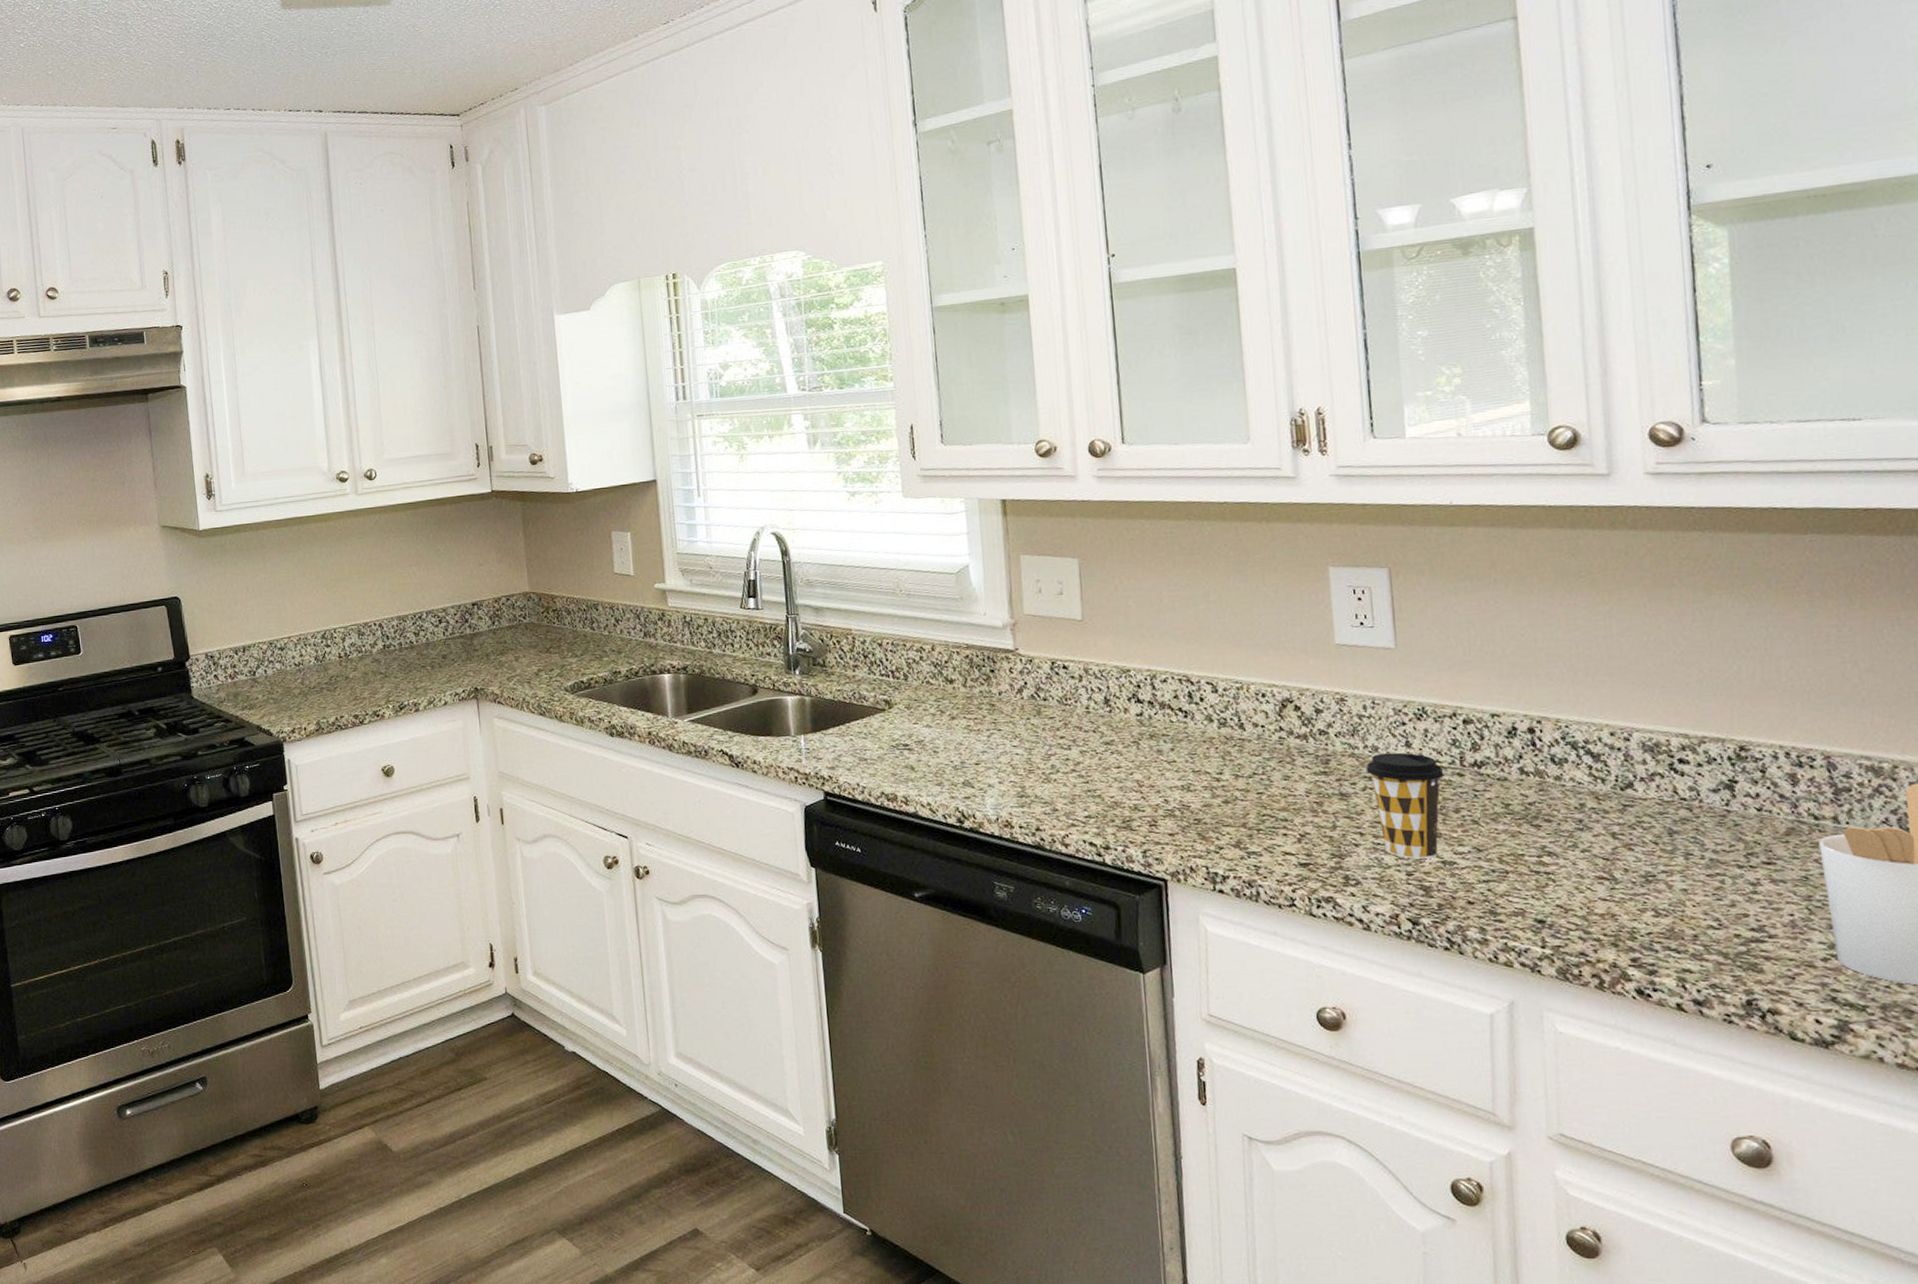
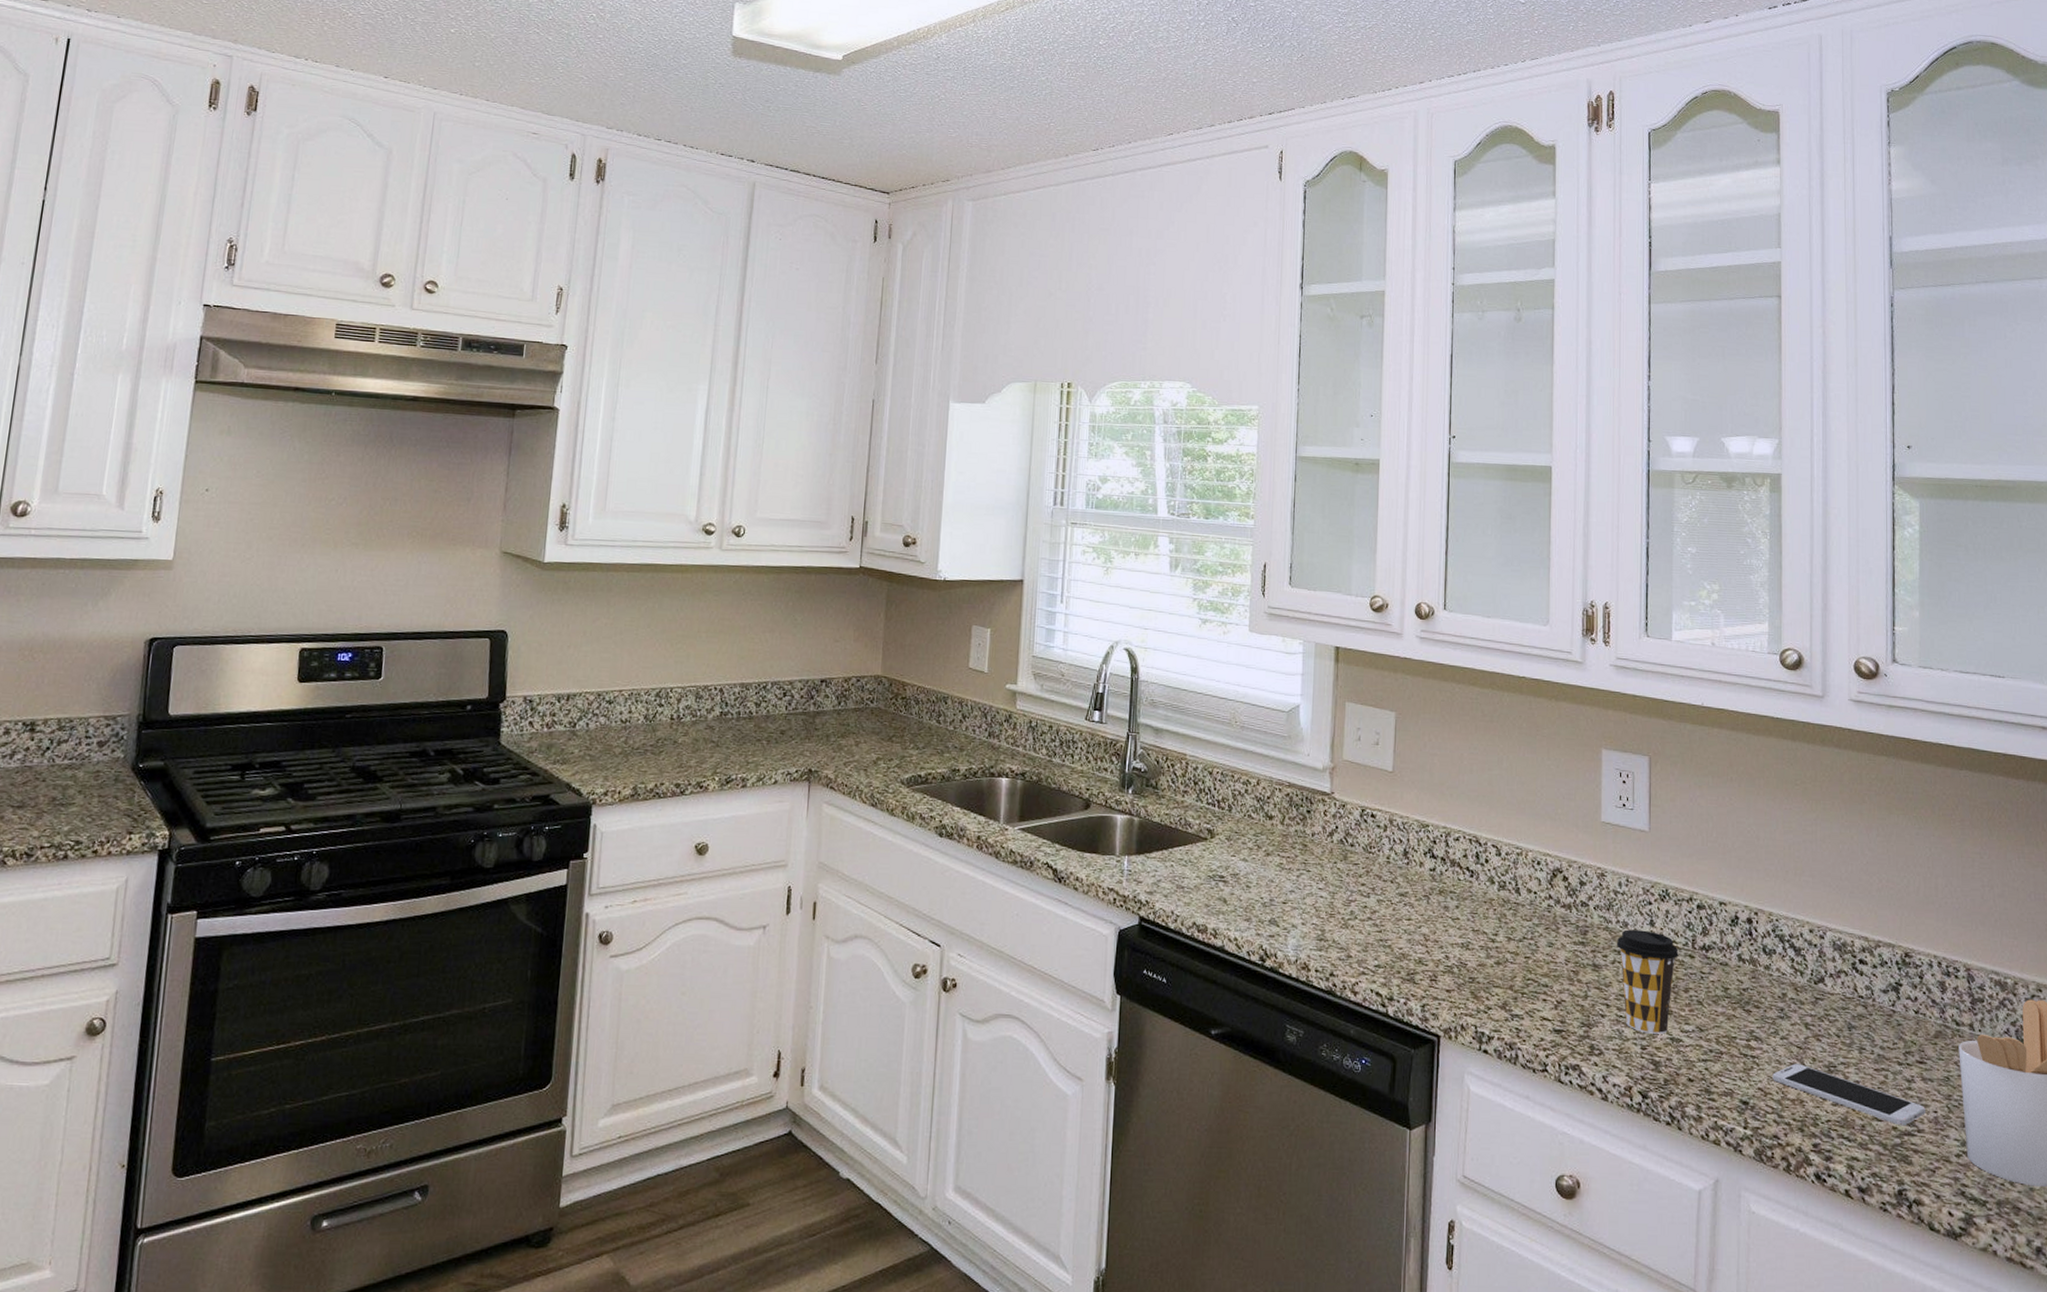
smartphone: none [1573,876,1778,933] -> present [1772,1063,1925,1126]

